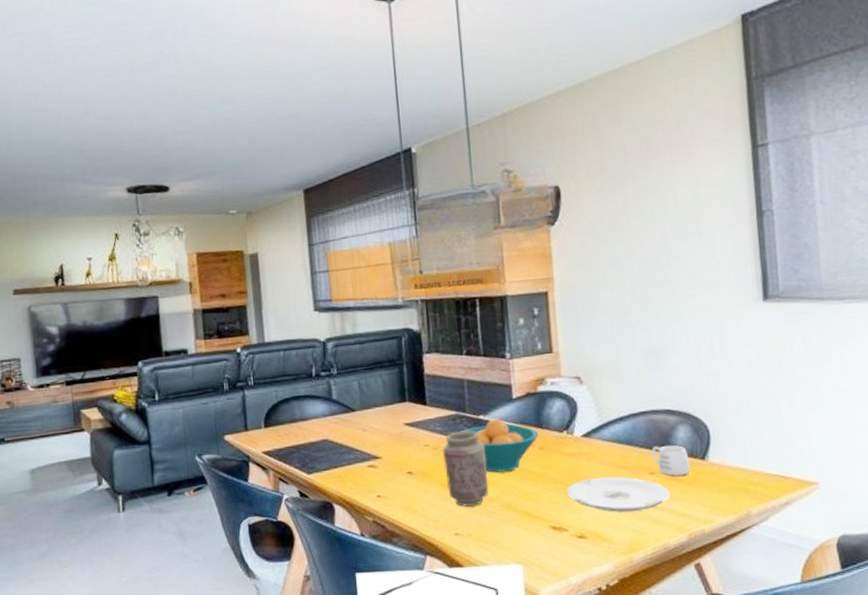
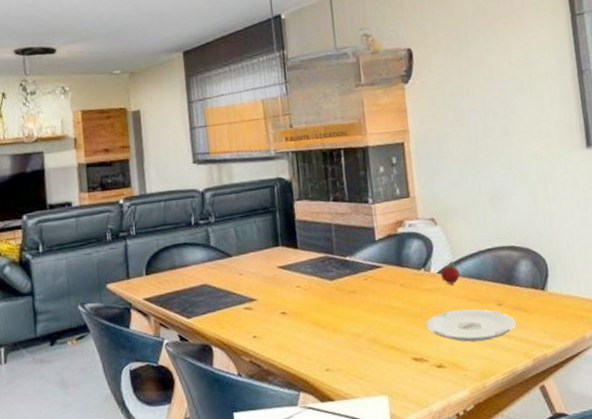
vase: present [442,430,489,507] -> none [312,271,356,343]
fruit bowl: present [461,418,540,473] -> none [330,259,400,310]
fruit: none [584,423,608,449] -> present [440,260,460,284]
mug: present [652,445,690,476] -> none [498,278,533,306]

